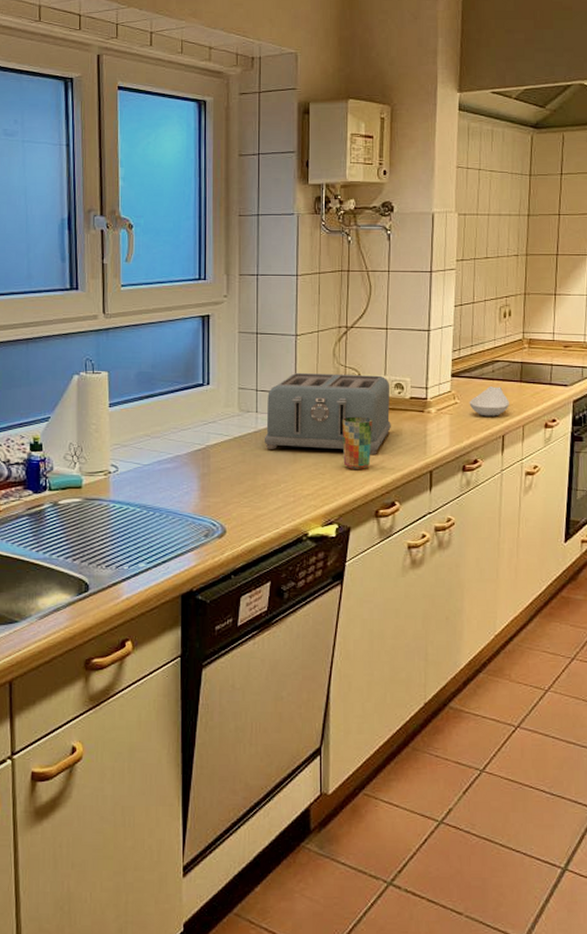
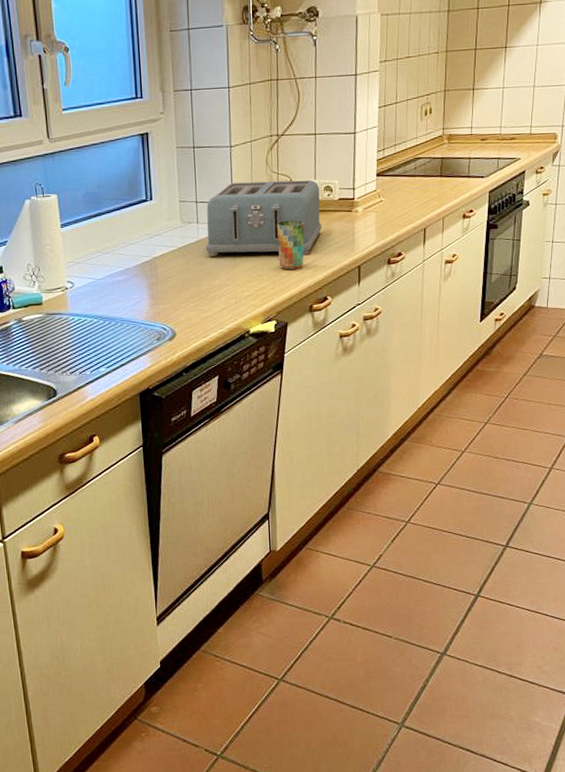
spoon rest: present [469,386,509,417] -> none [393,182,430,212]

